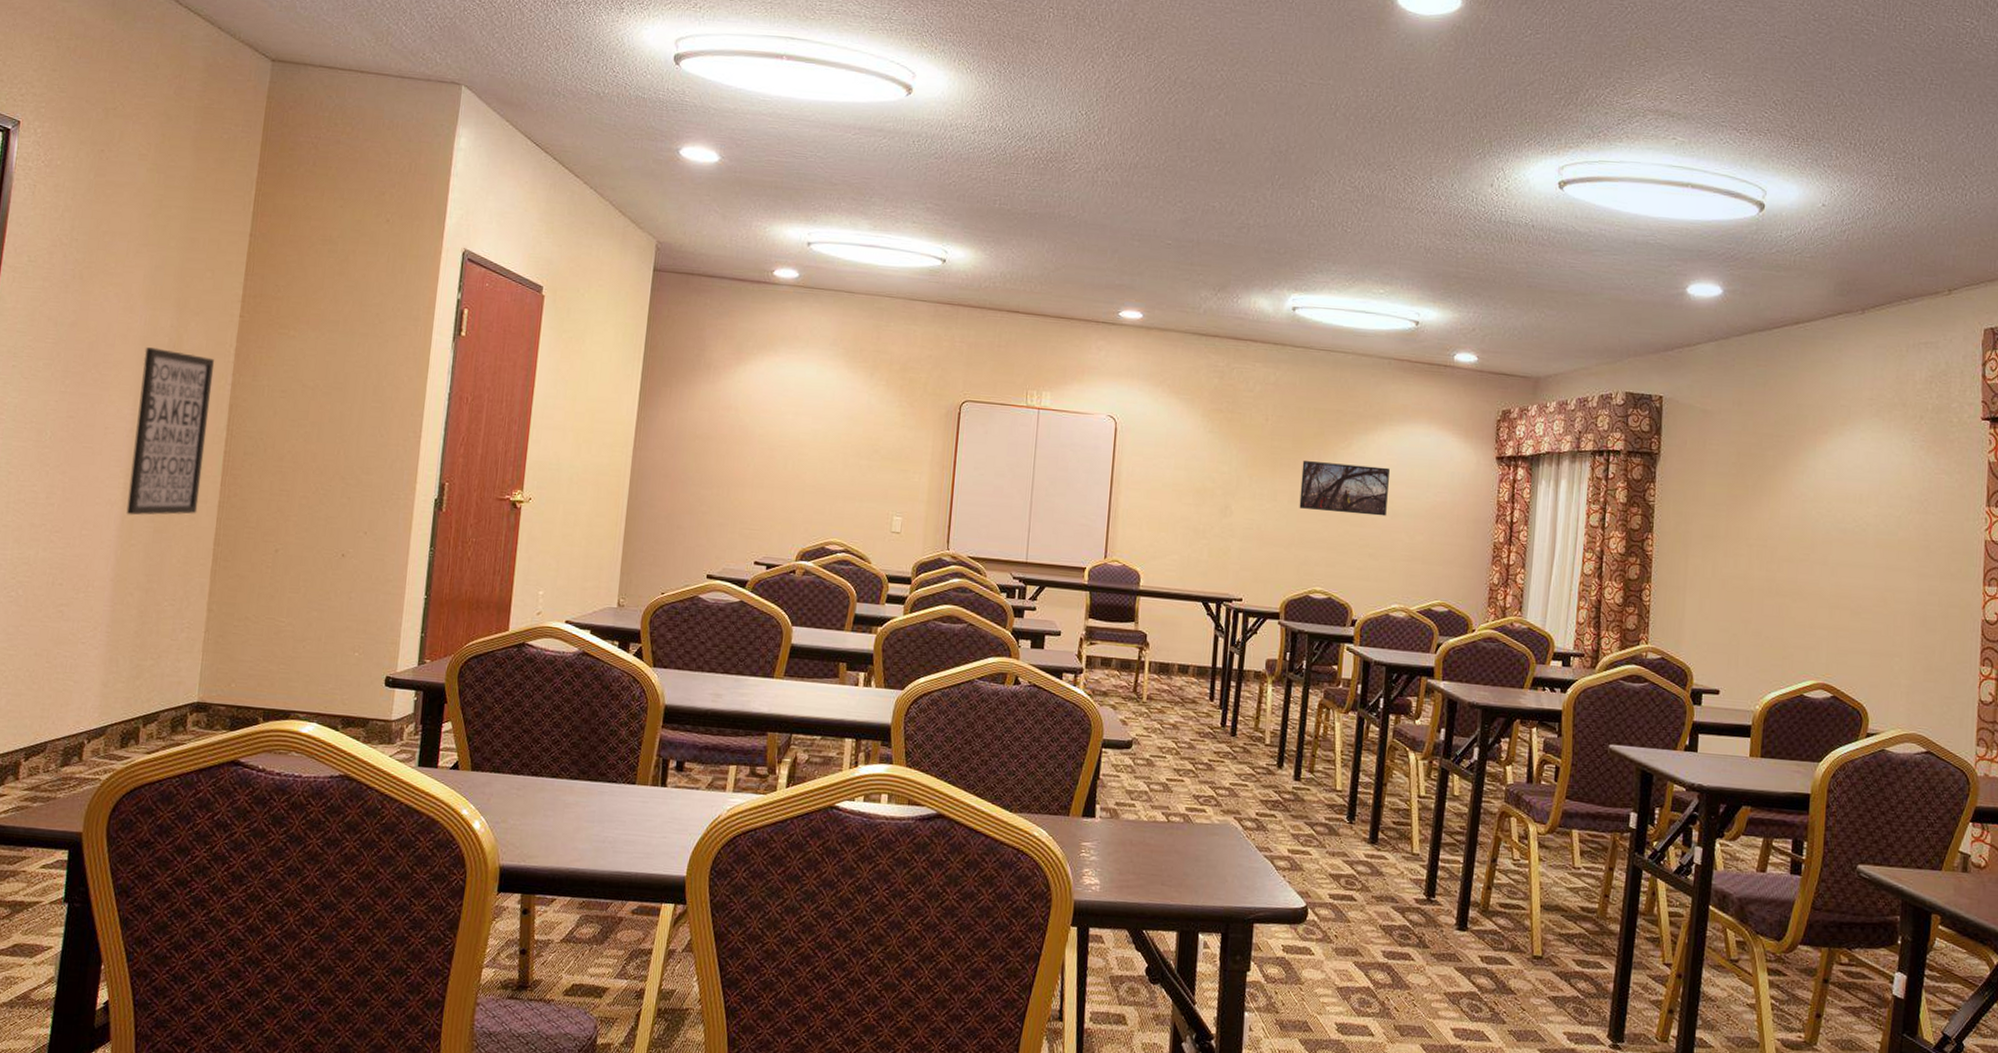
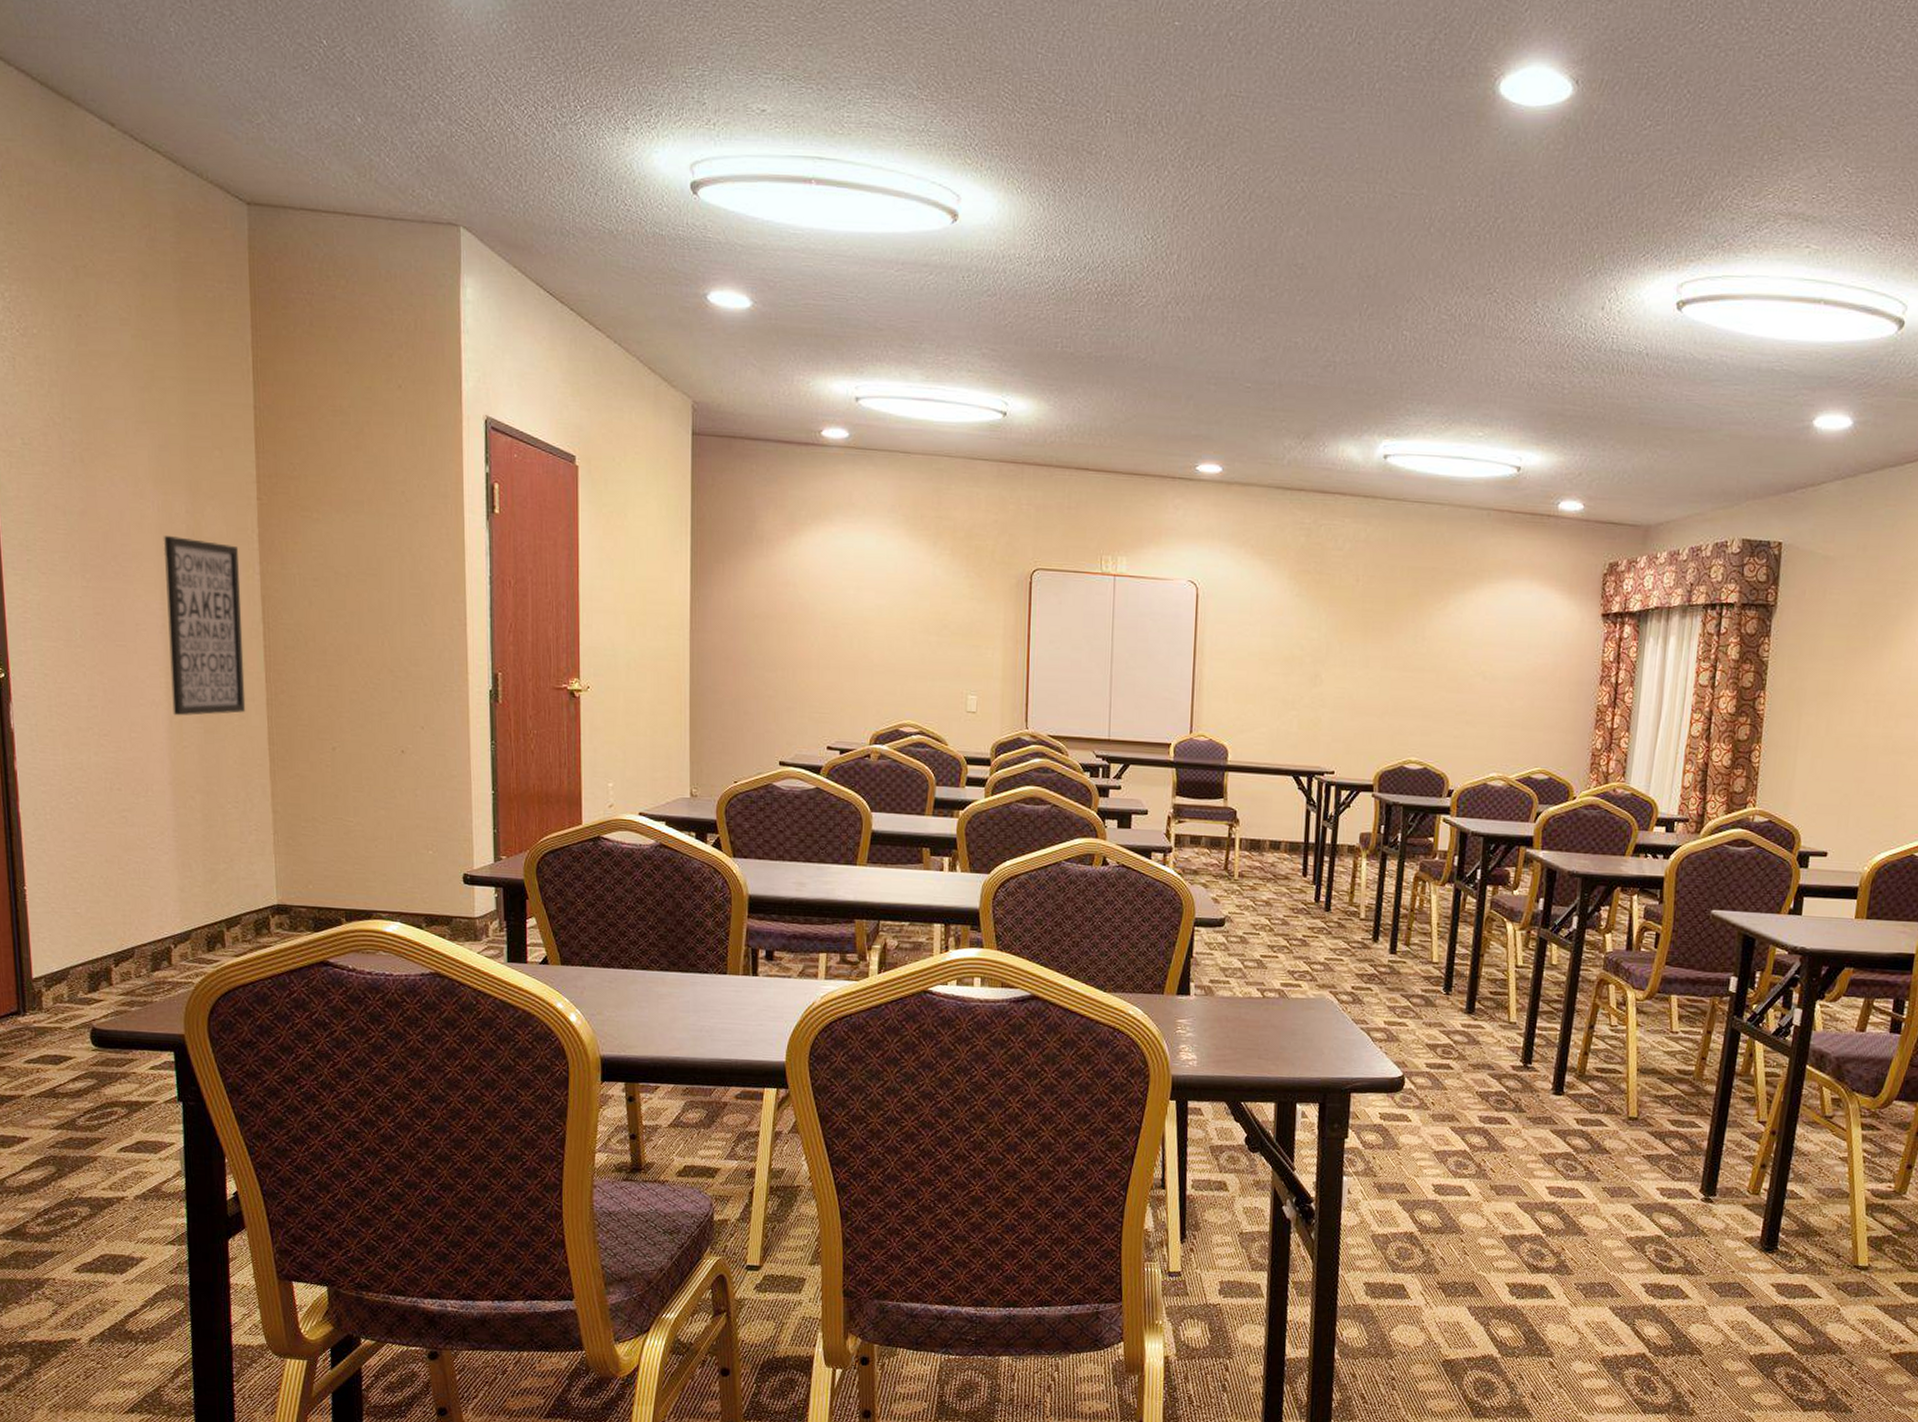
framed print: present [1299,461,1390,516] -> none [1392,624,1488,681]

